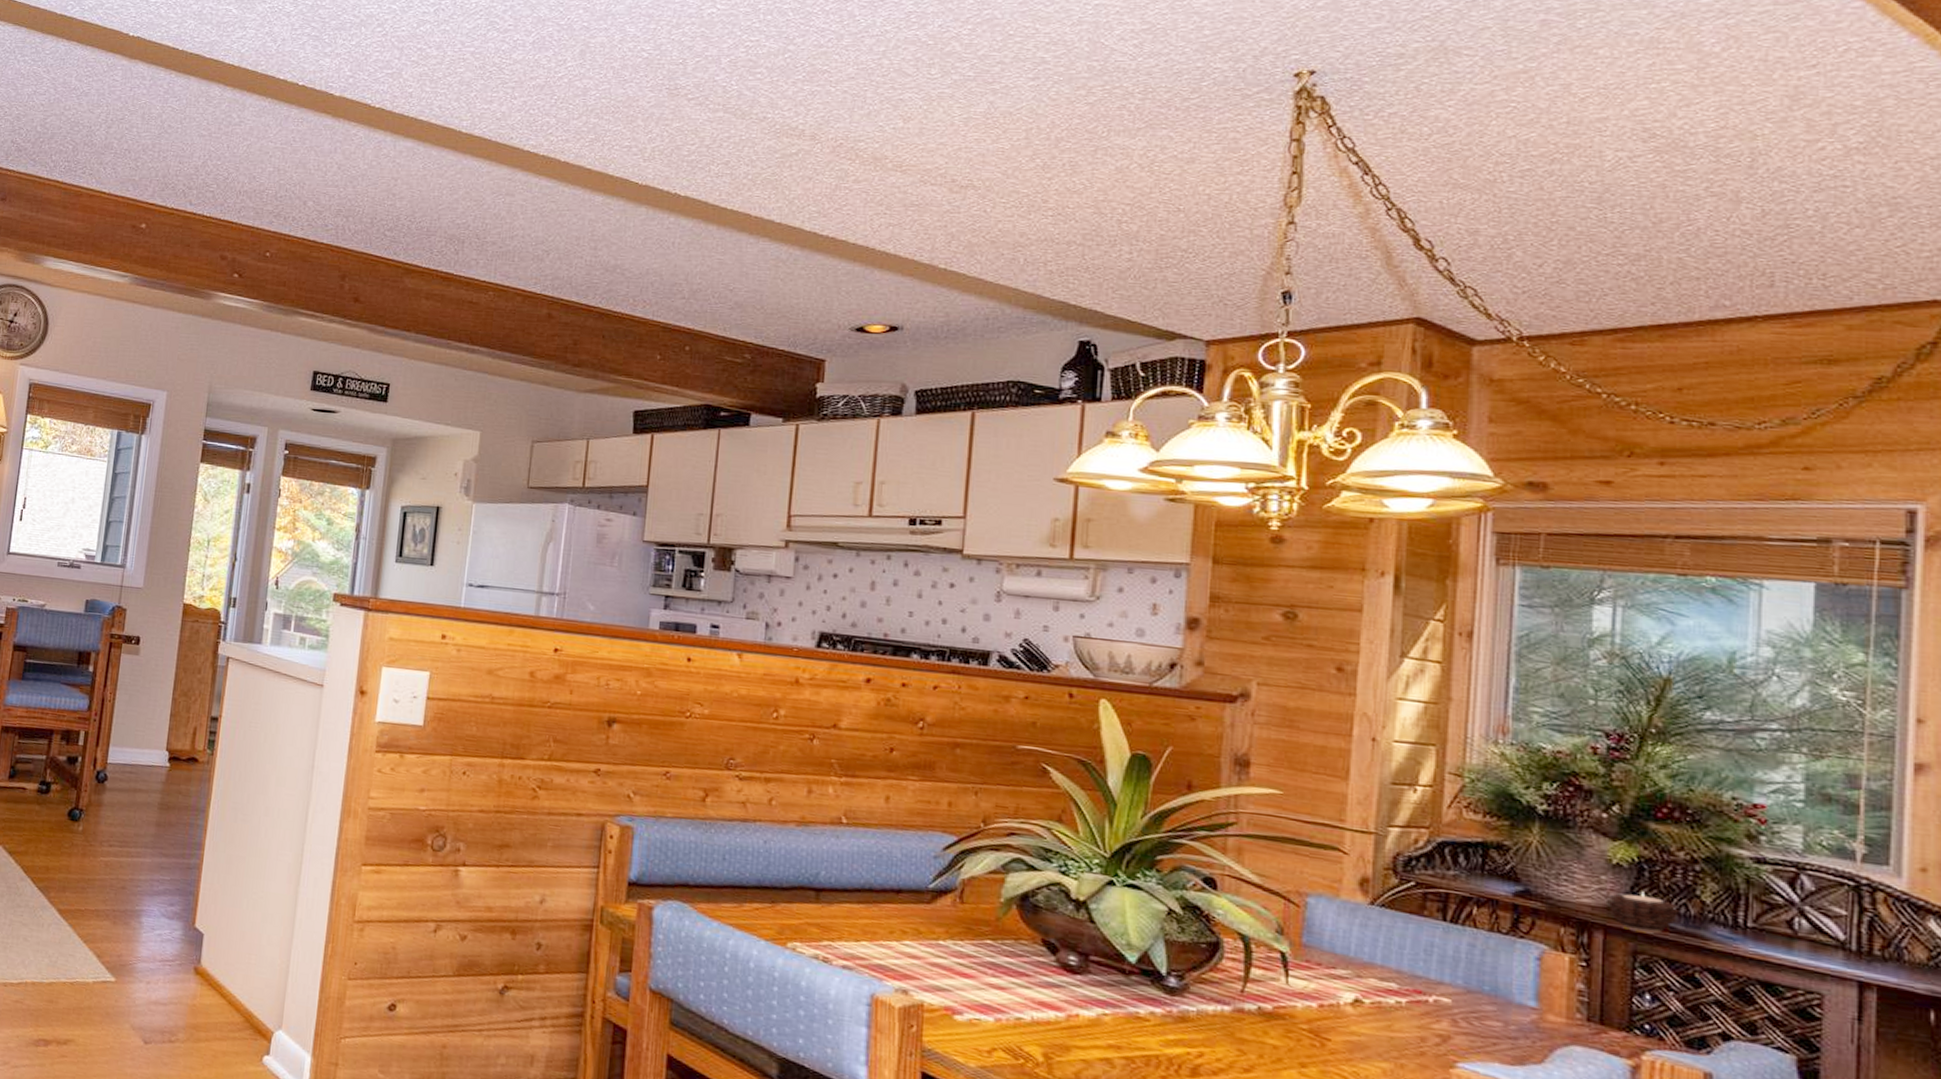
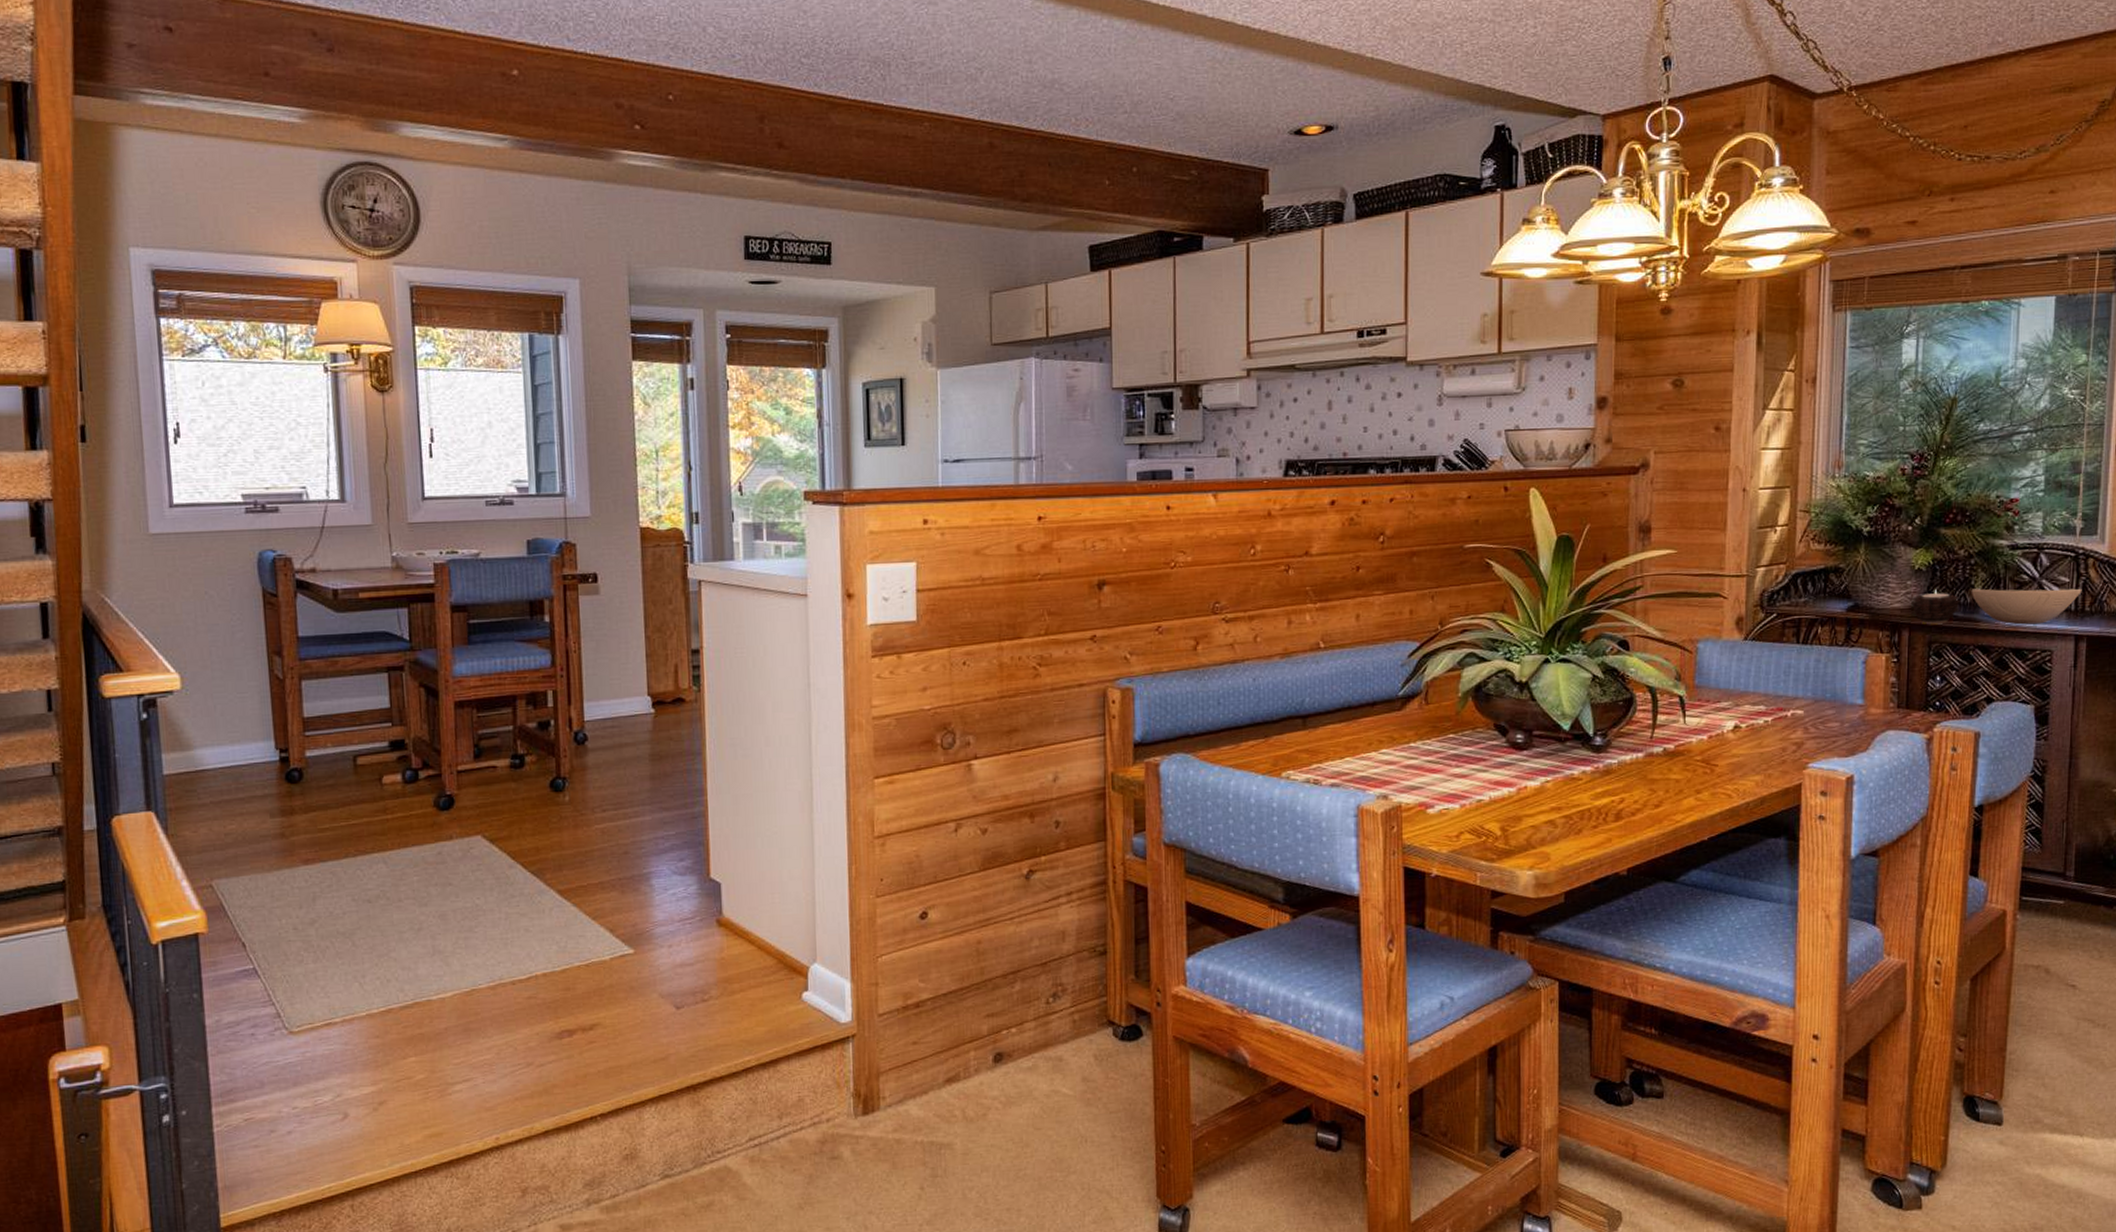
bowl: none [1695,900,1868,959] -> present [1971,588,2082,625]

